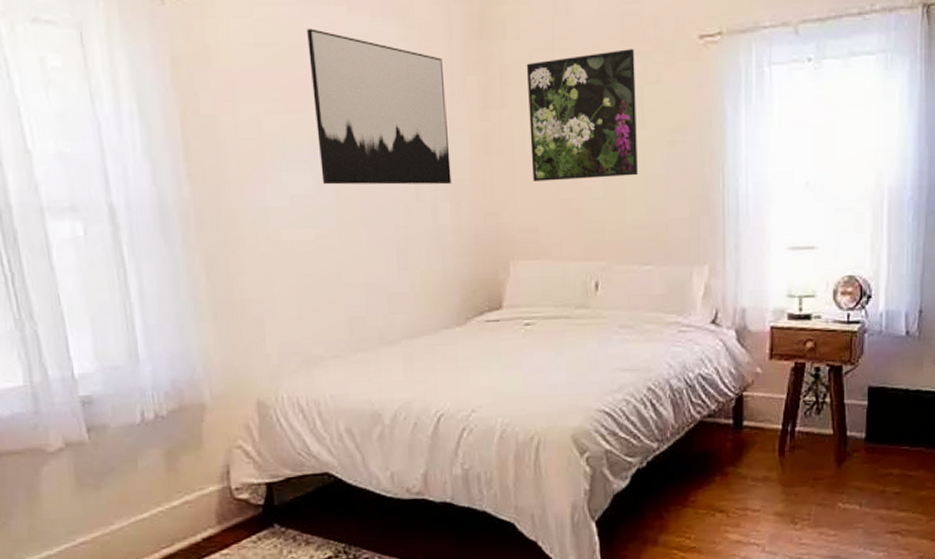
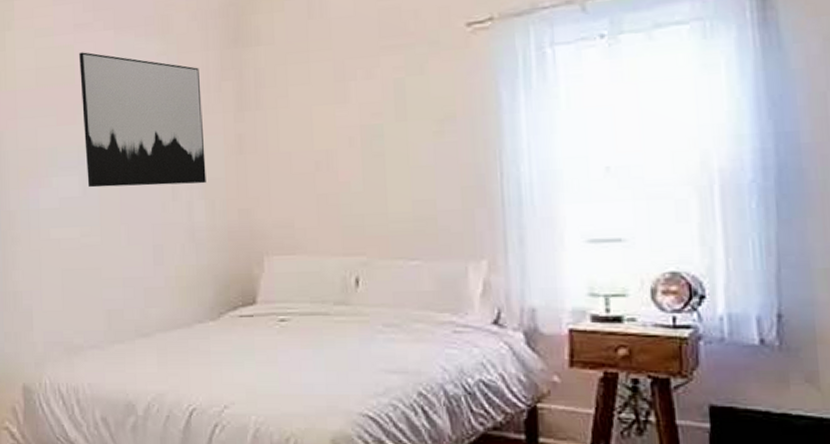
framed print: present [526,49,638,181] -> none [280,43,401,178]

